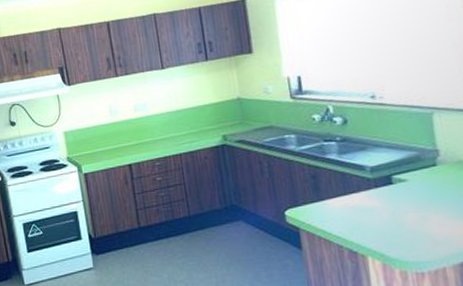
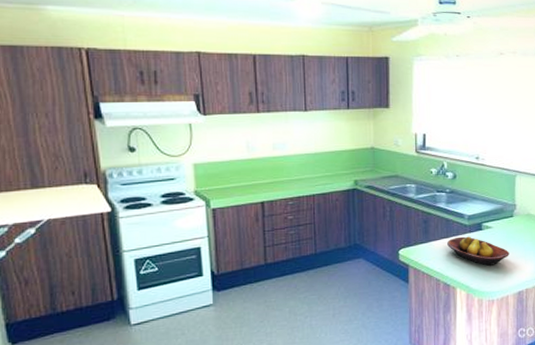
fruit bowl: none [346,192,439,229] -> present [447,236,509,266]

